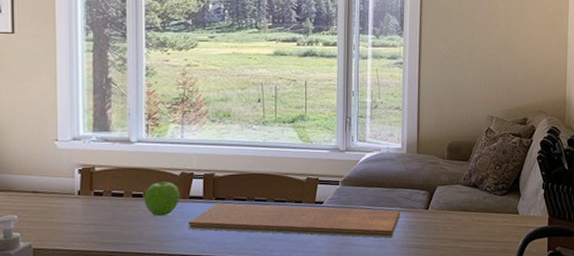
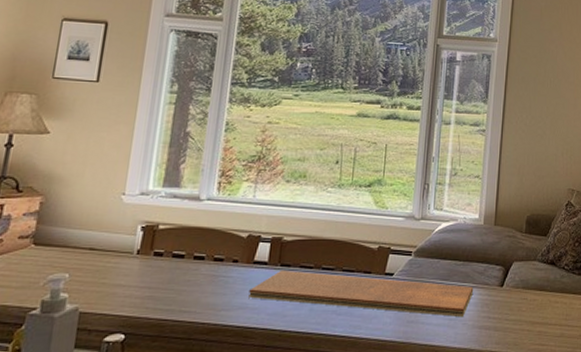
fruit: present [144,181,180,217] -> none [205,244,244,282]

